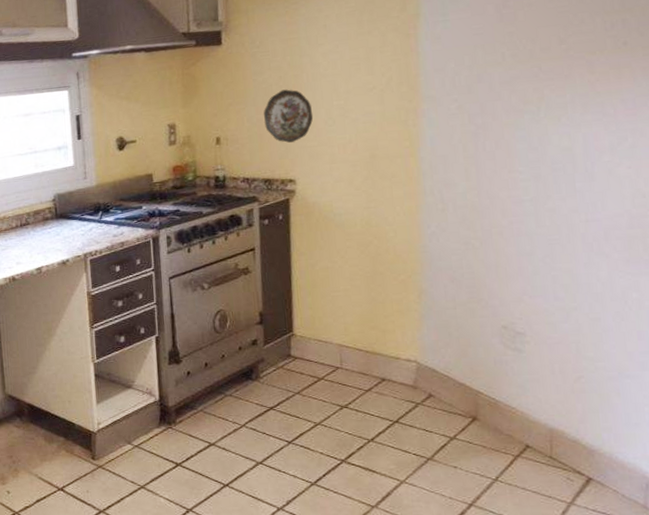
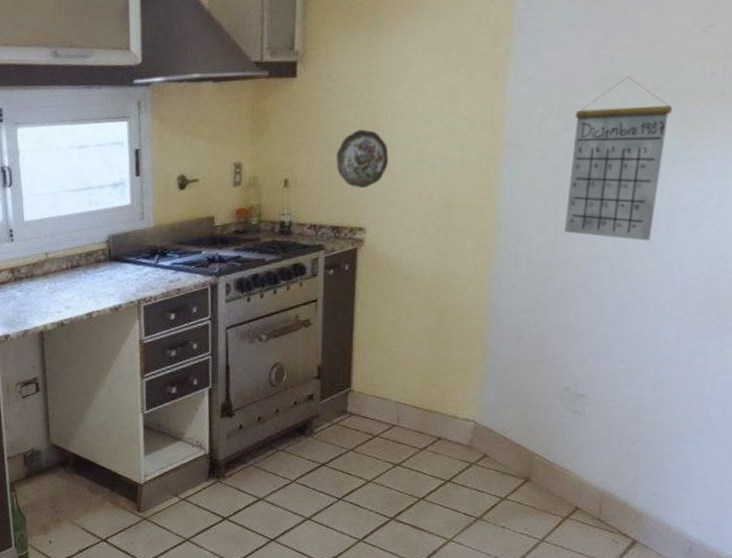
calendar: none [485,31,579,183] -> present [564,76,673,241]

